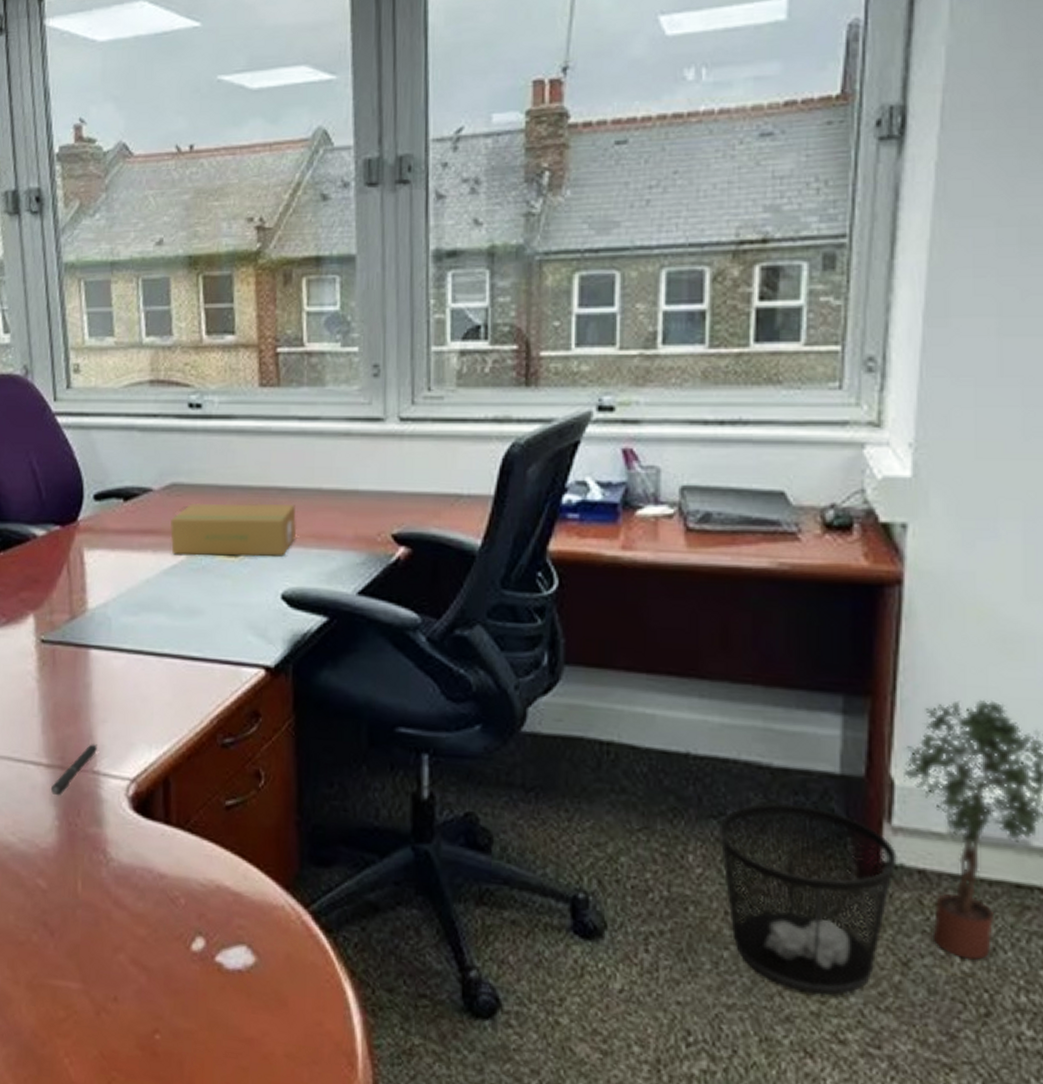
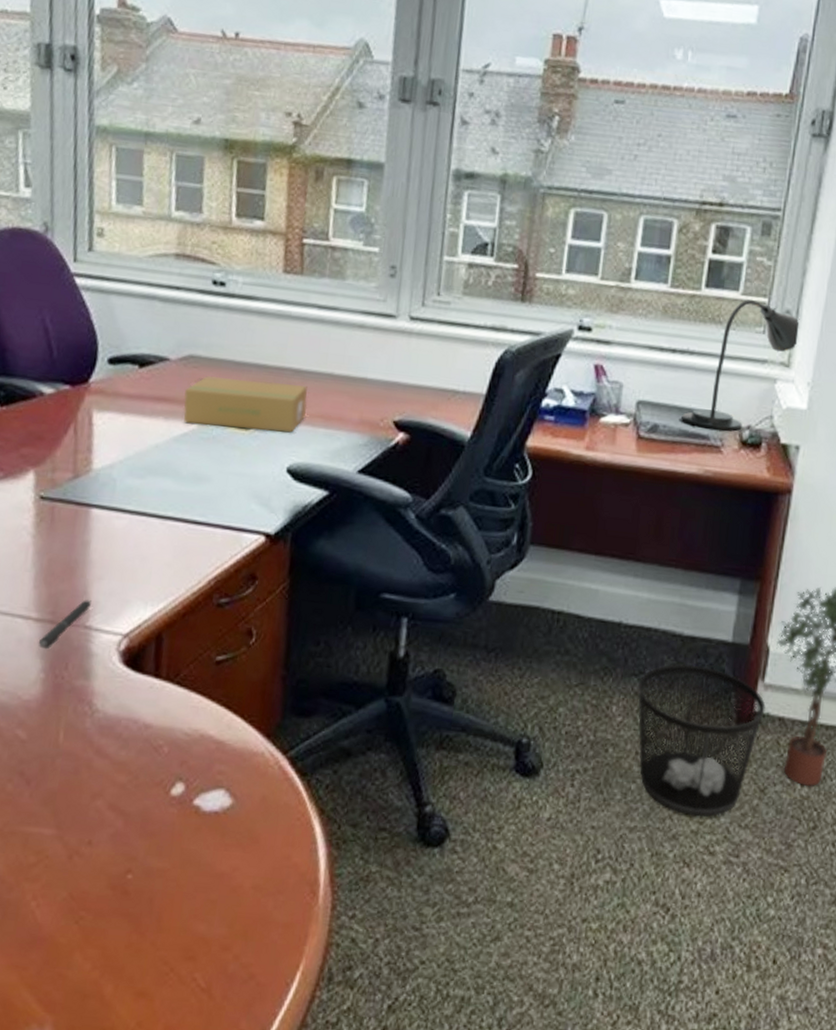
desk lamp: none [737,350,889,514] -> present [679,300,800,432]

